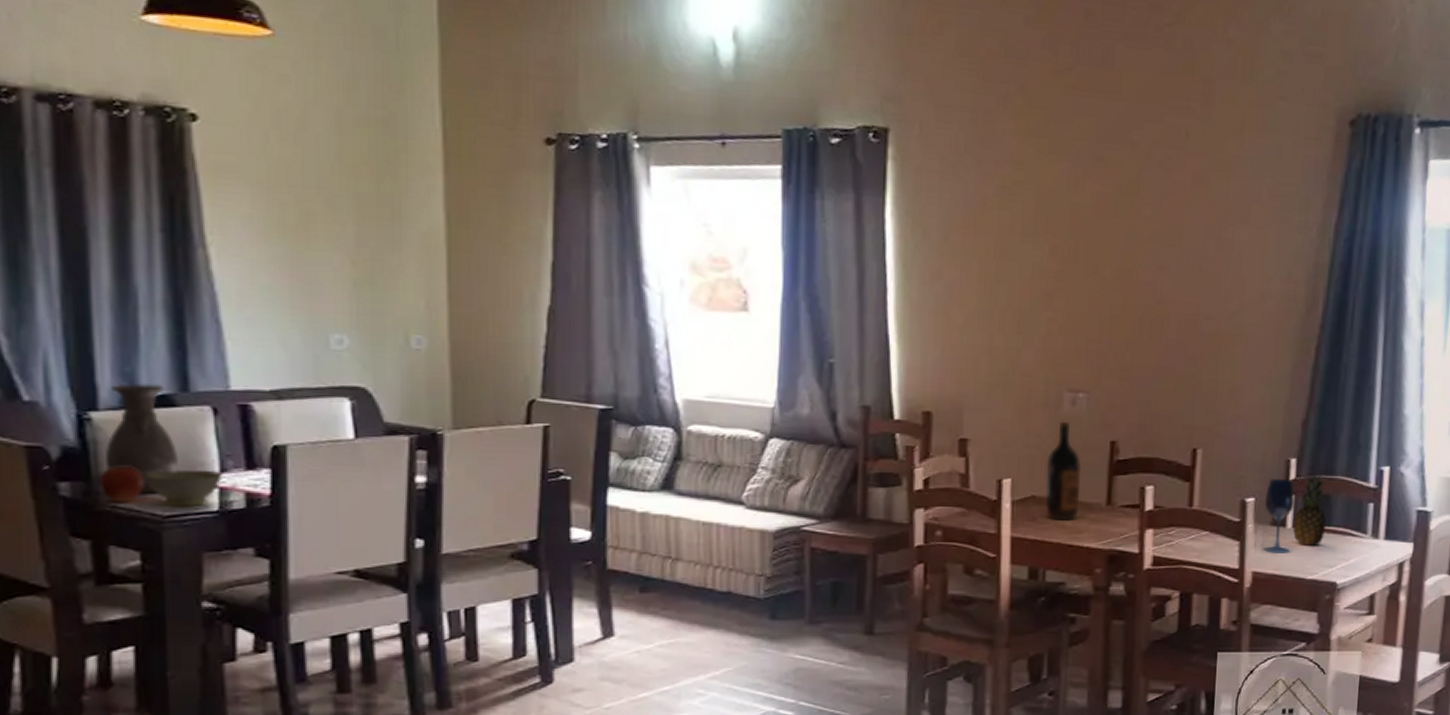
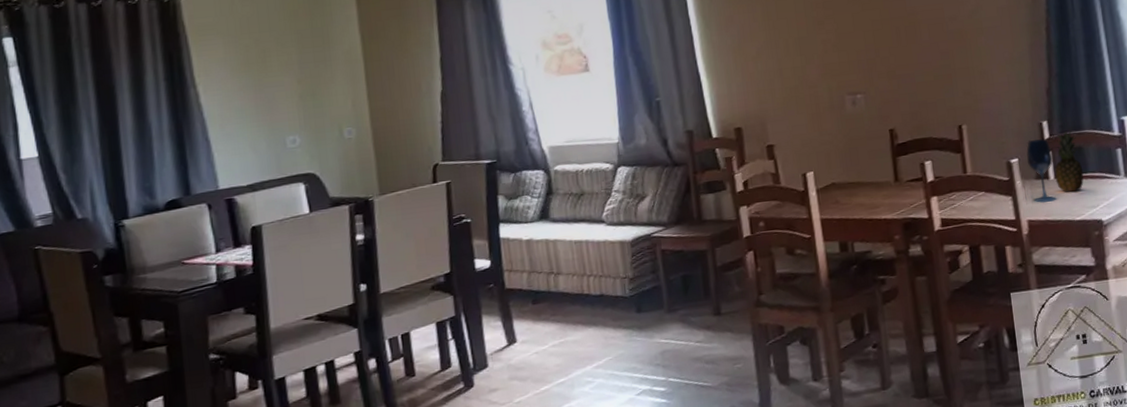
fruit: present [99,466,144,502] -> none [132,257,163,286]
vase: present [104,383,179,495] -> none [134,192,187,277]
bowl: present [146,469,223,508] -> none [164,252,218,284]
wine bottle: present [1044,422,1082,522] -> none [839,119,874,202]

